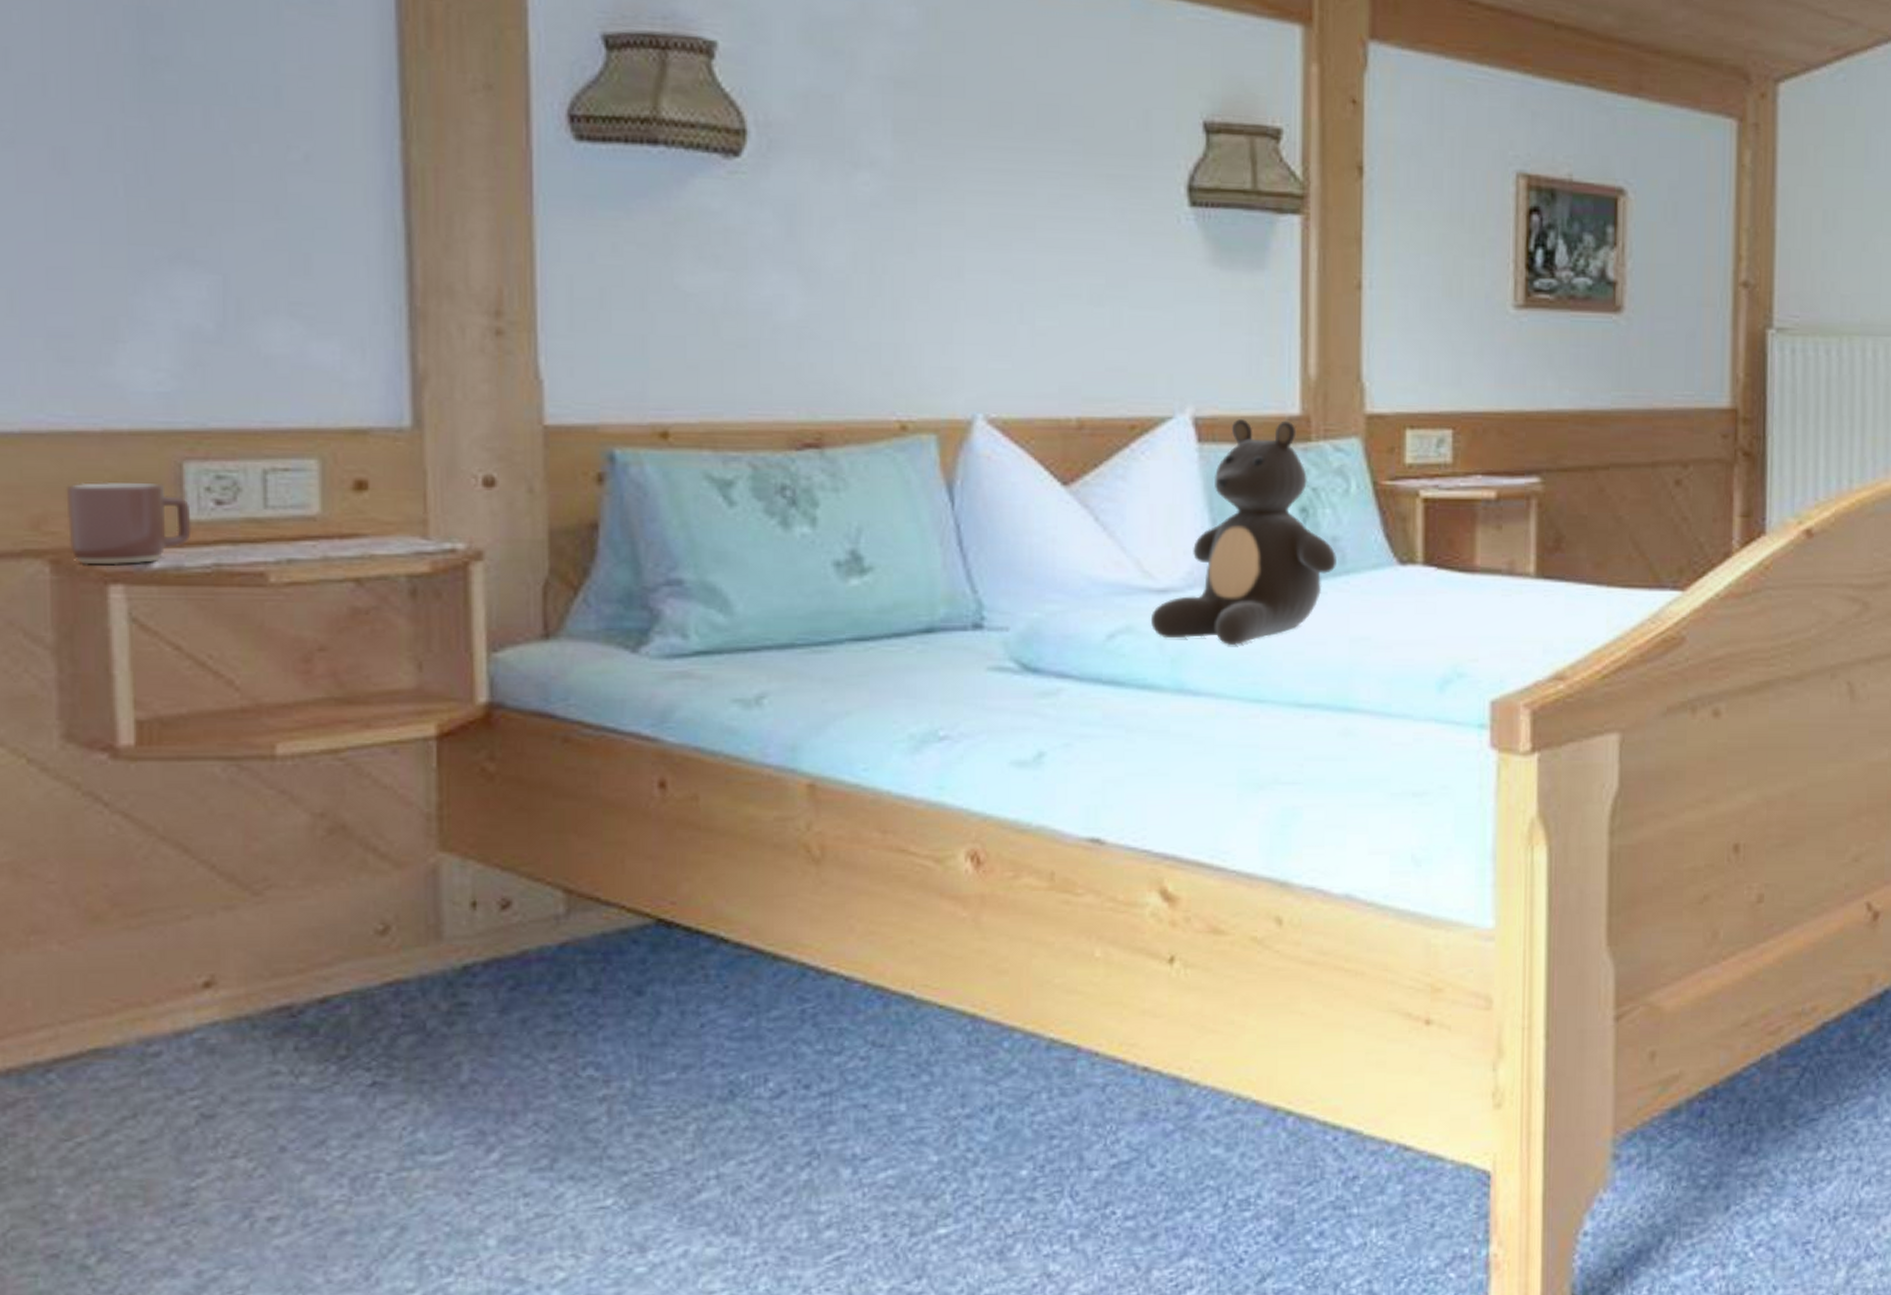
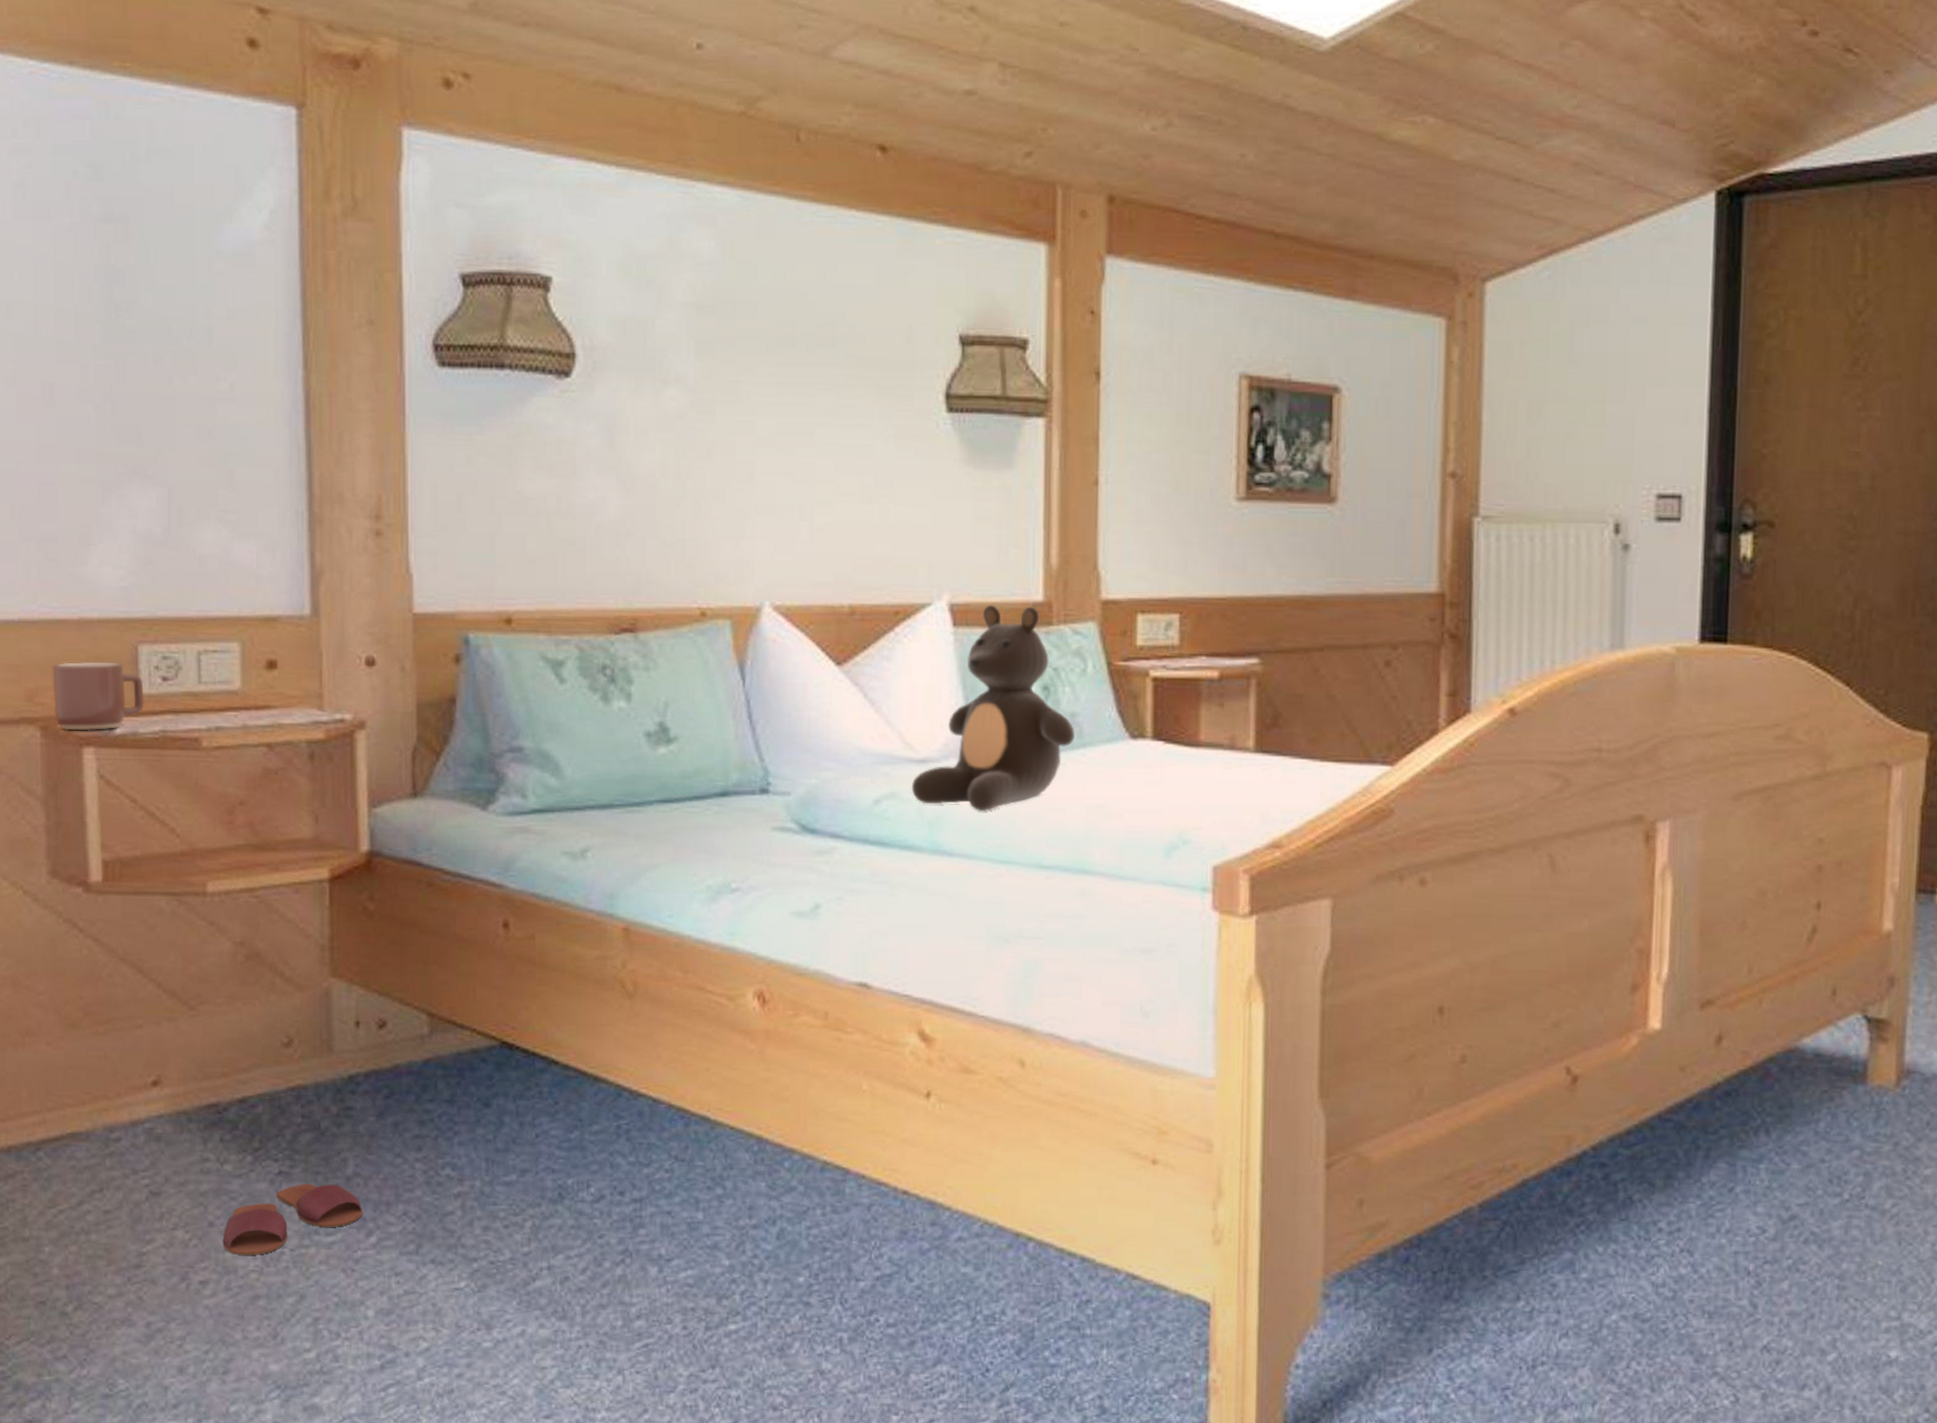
slippers: none [297,1094,482,1184] -> present [222,1184,363,1255]

